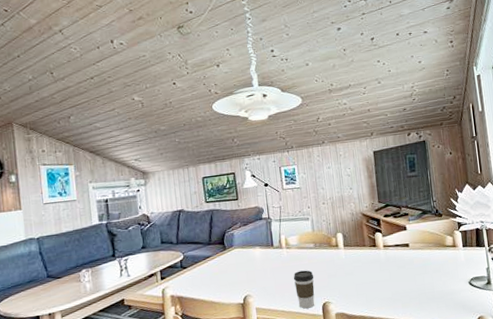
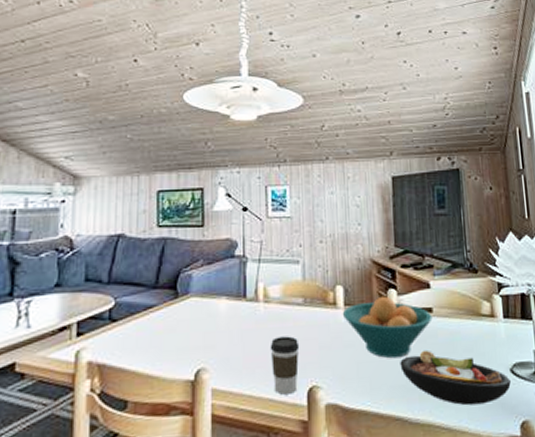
fruit bowl: none [342,238,409,280] -> present [342,296,433,359]
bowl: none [387,273,469,309] -> present [400,349,511,406]

